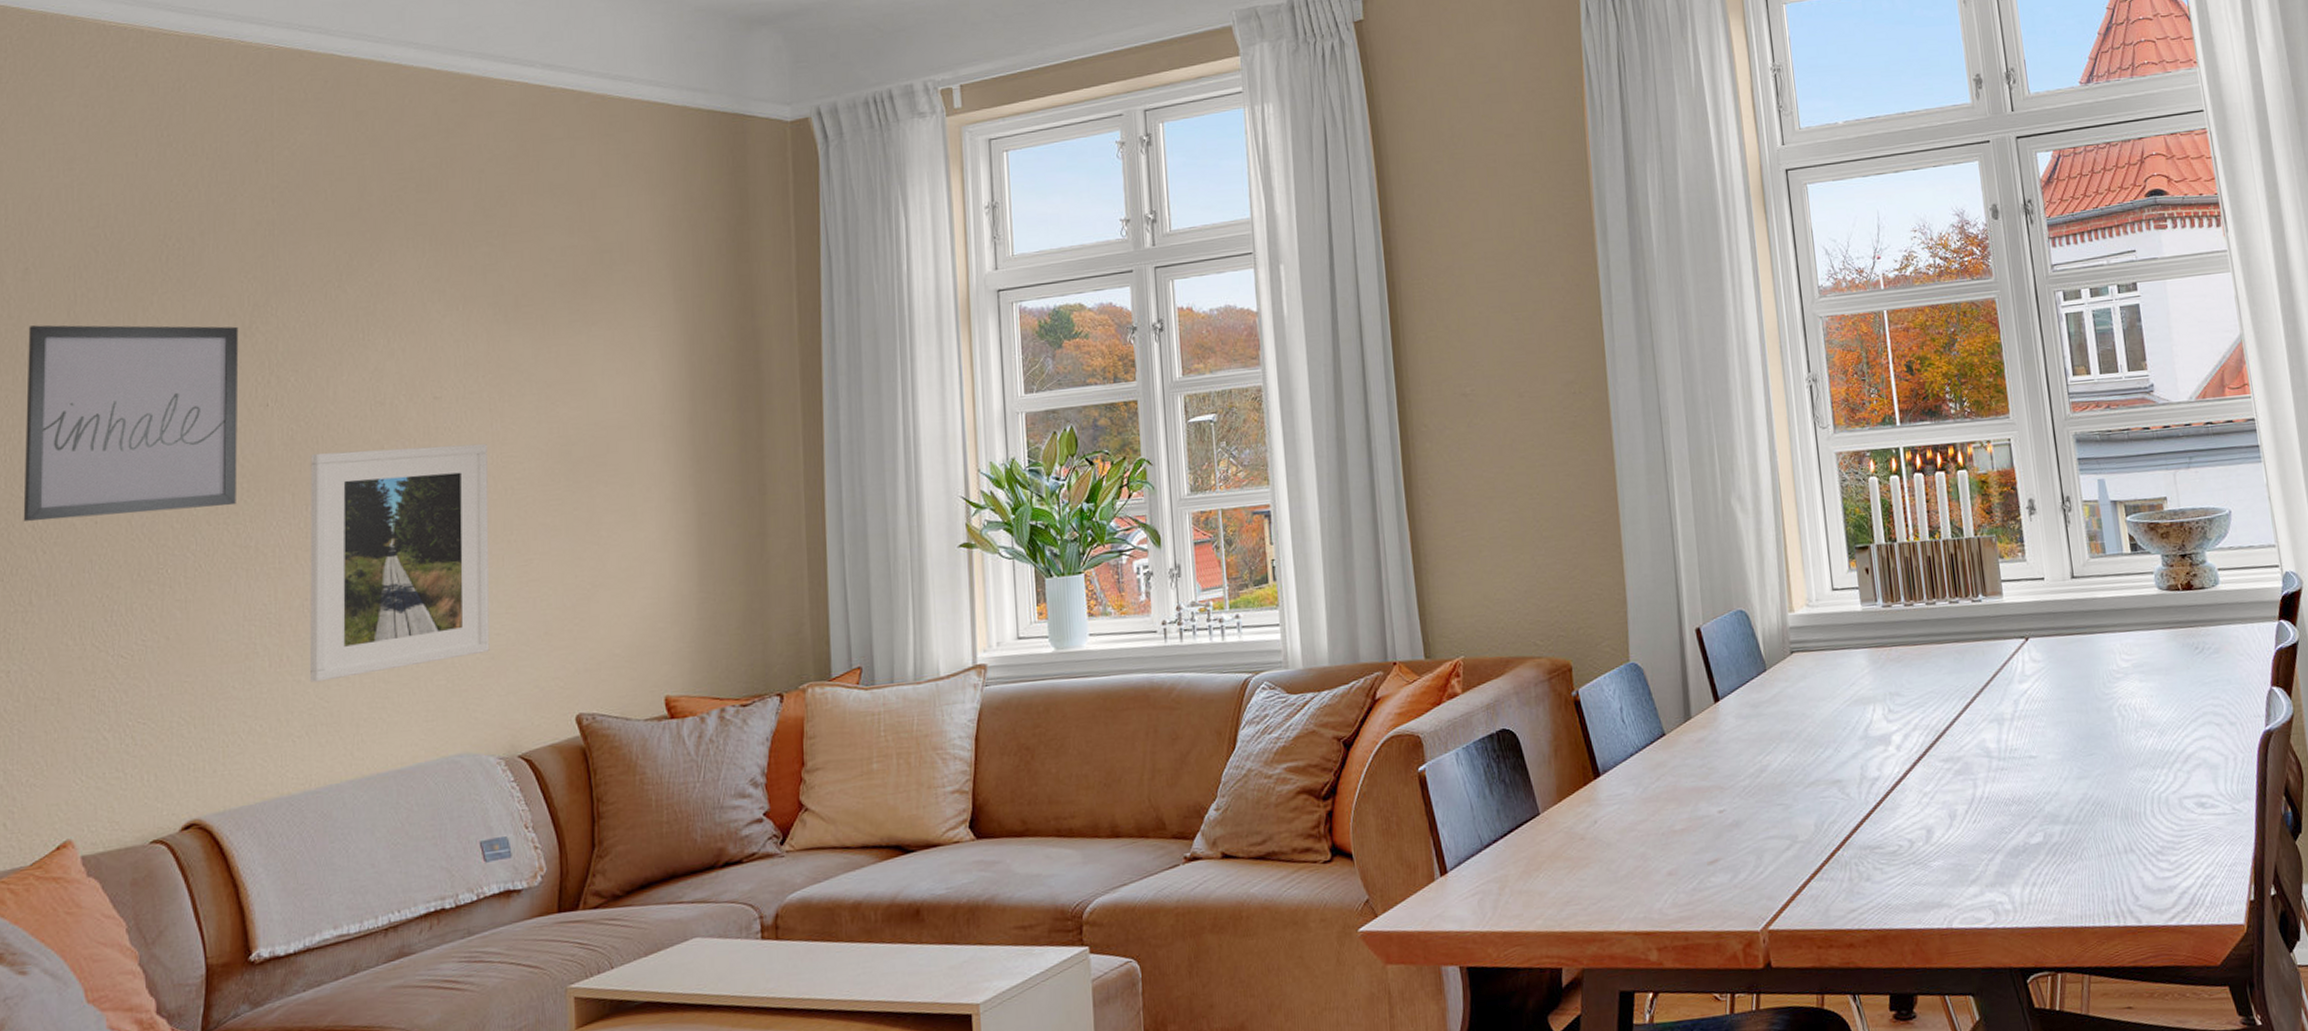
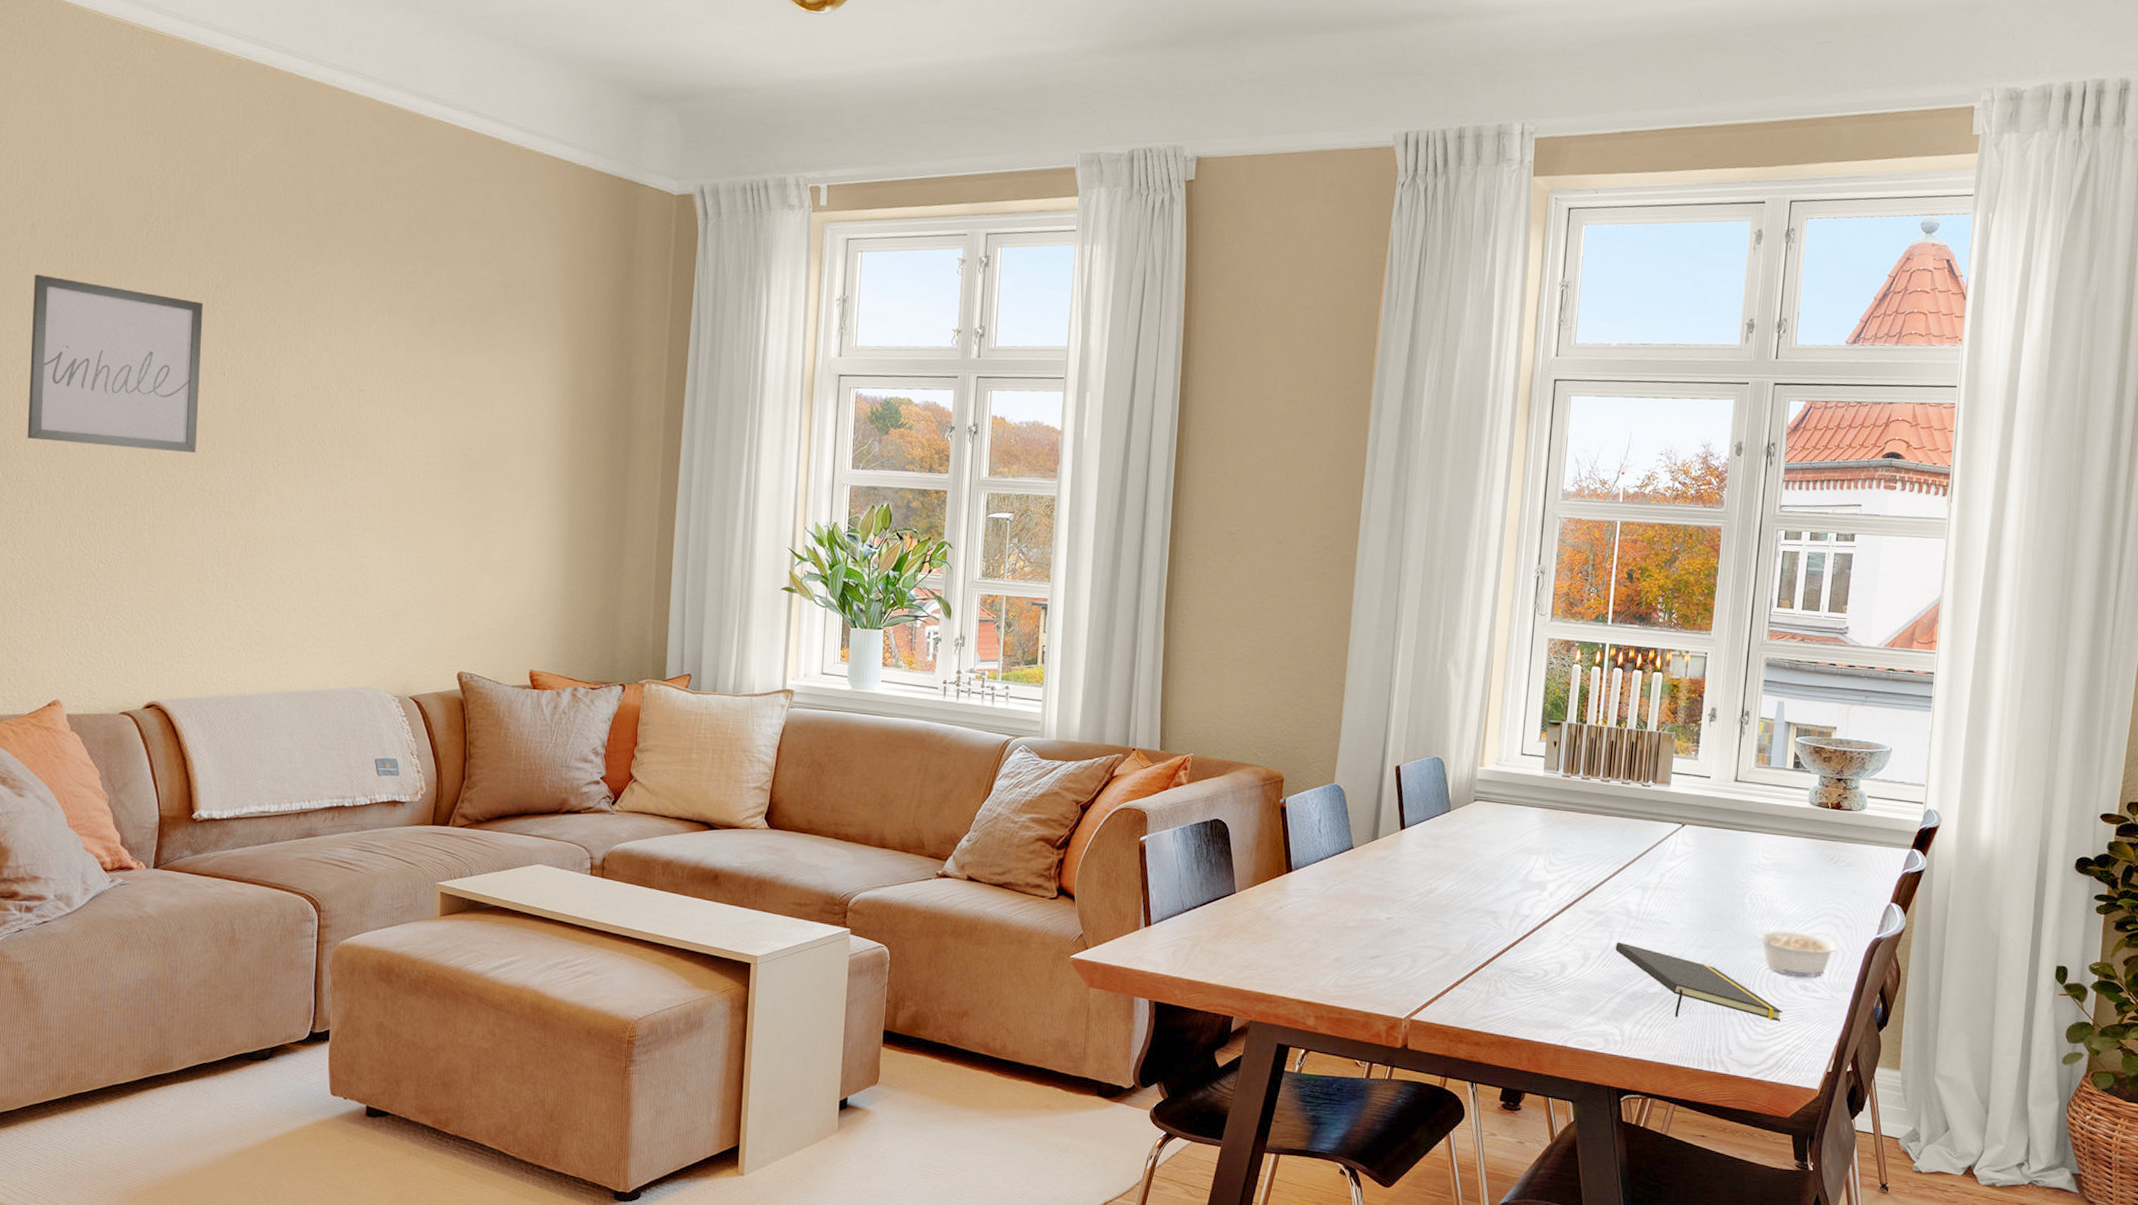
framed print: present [309,443,490,683] -> none [248,421,401,610]
notepad: none [1982,789,2185,868] -> present [1615,942,1783,1021]
legume: none [2135,739,2228,794] -> present [1756,929,1838,978]

